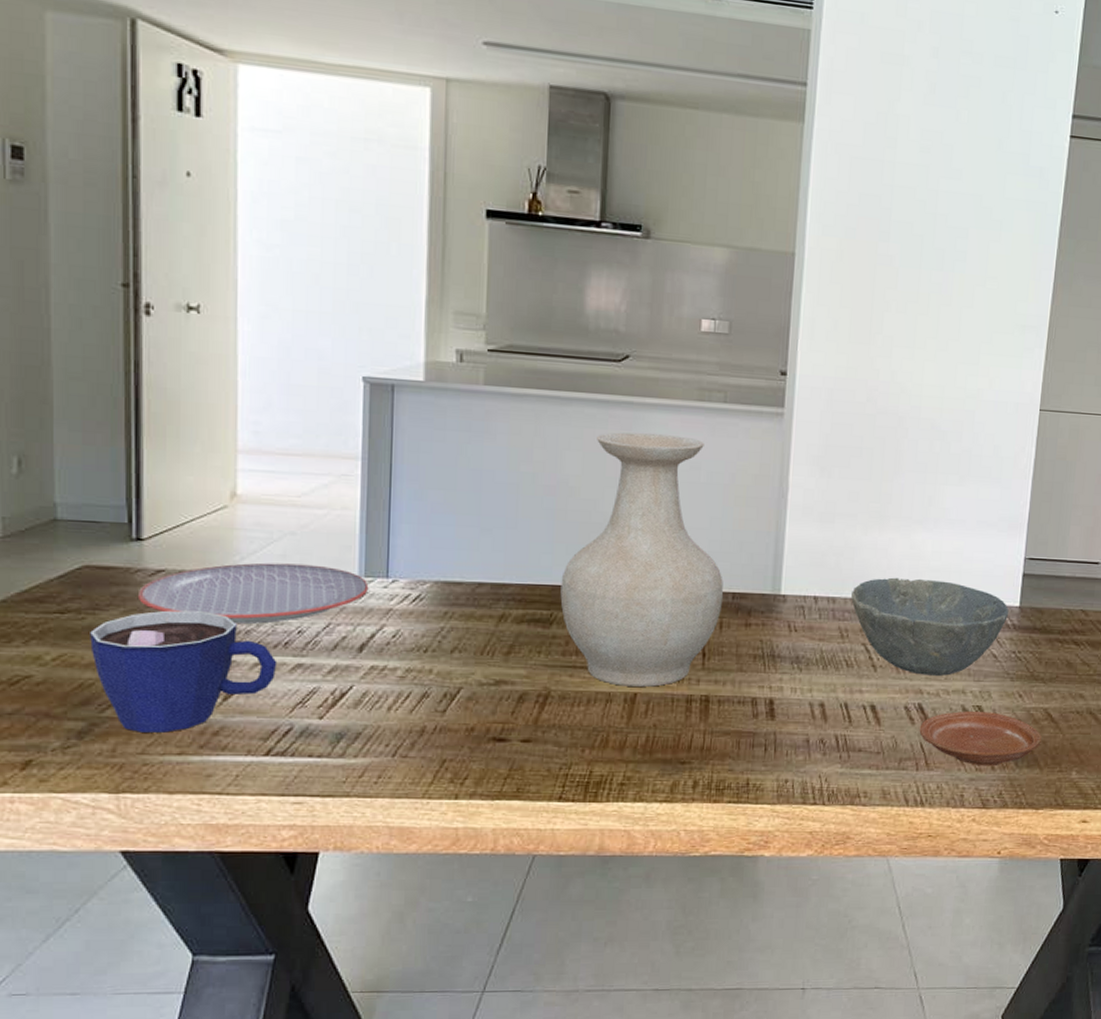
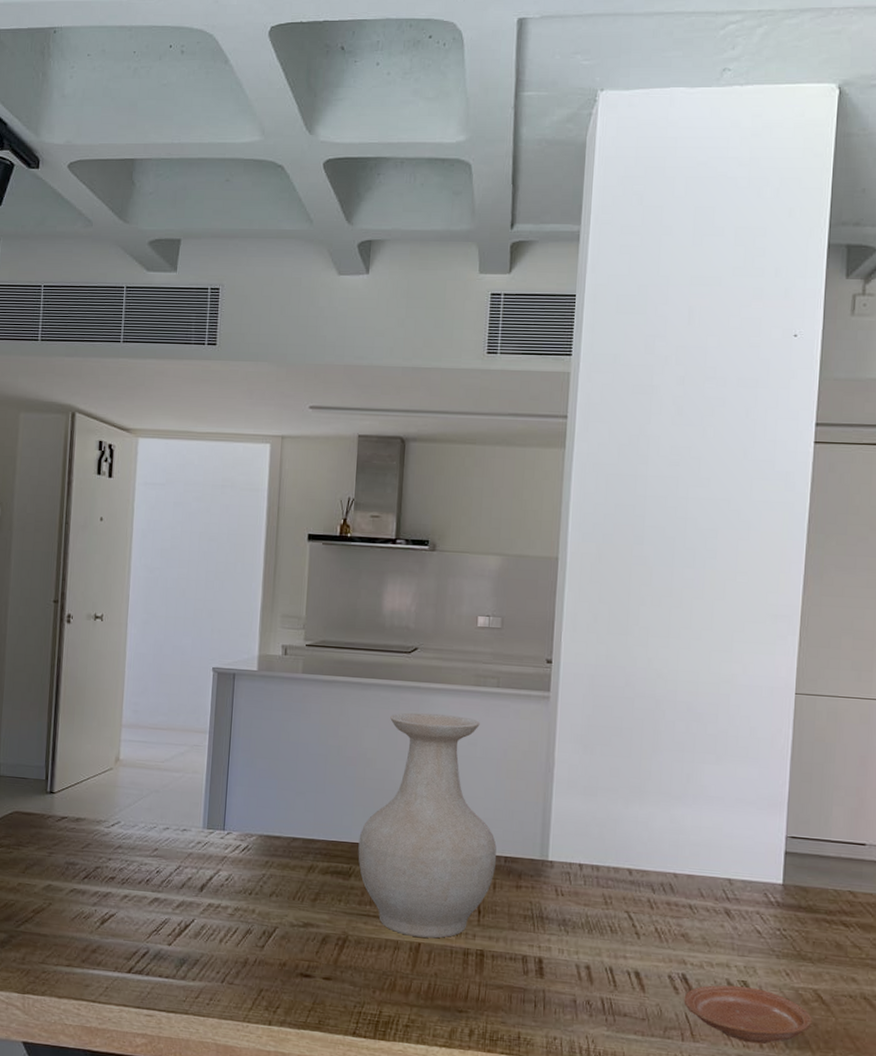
cup: present [90,610,277,733] -> none [14,849,141,948]
plate: present [137,562,369,624] -> none [47,814,210,863]
bowl: present [851,577,1009,676] -> none [614,849,772,948]

